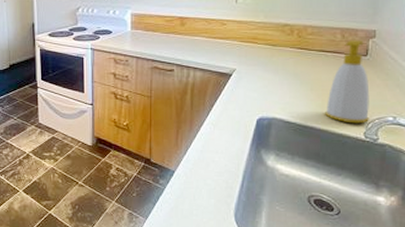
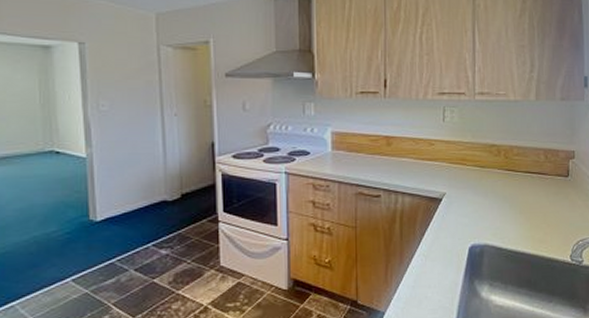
soap bottle: present [325,40,370,124] -> none [534,161,574,247]

